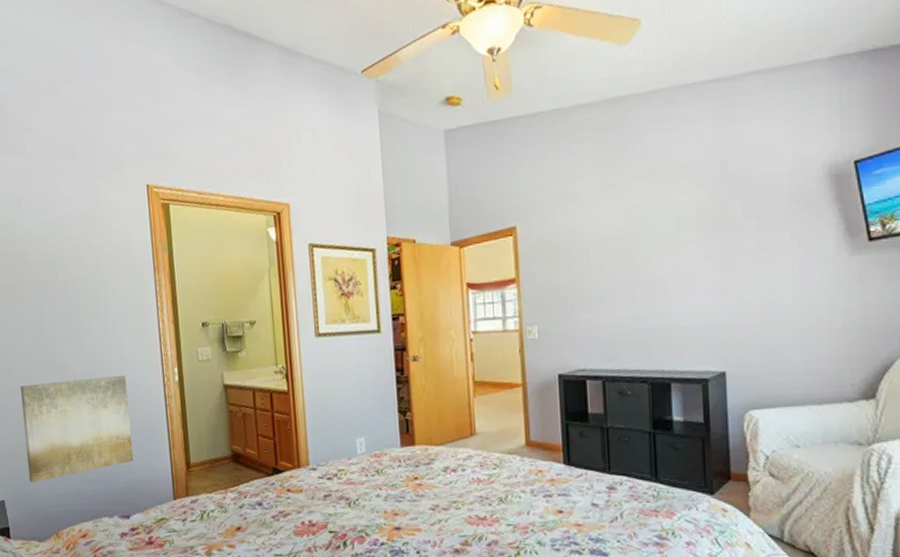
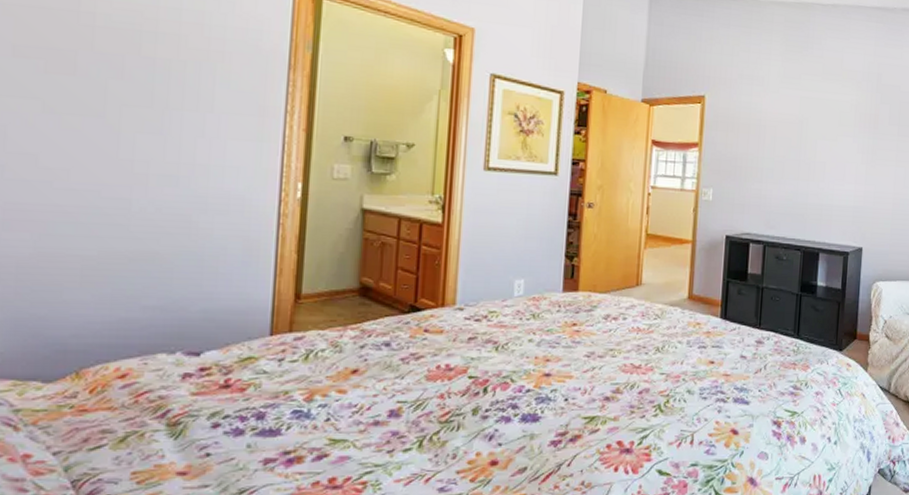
wall art: present [20,375,133,482] -> none [42,179,226,305]

